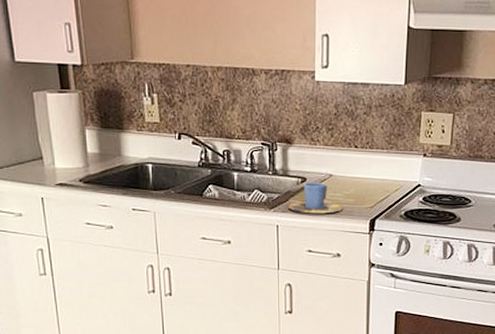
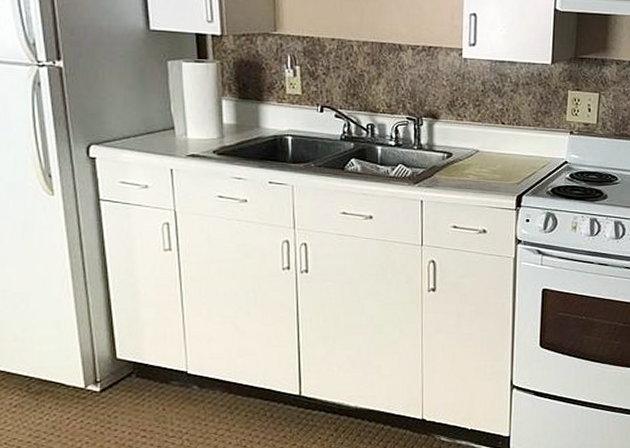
cup: present [287,182,344,214] -> none [432,157,490,189]

